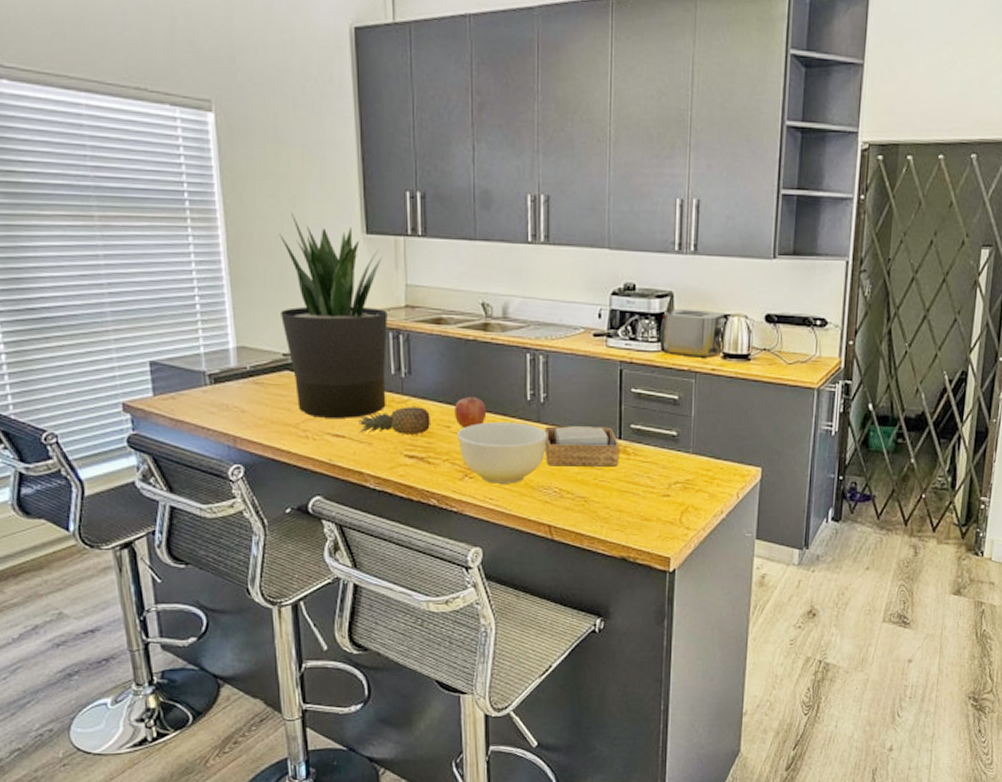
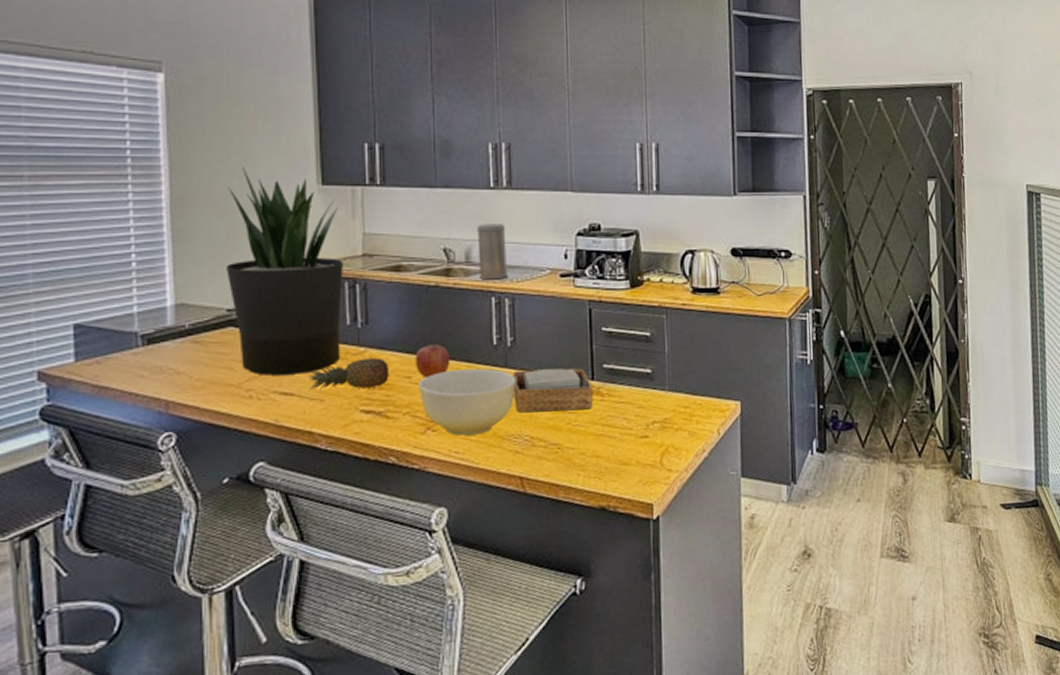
canister: none [514,279,543,337] -> present [477,224,509,280]
toaster: present [662,308,725,358] -> none [631,246,692,294]

